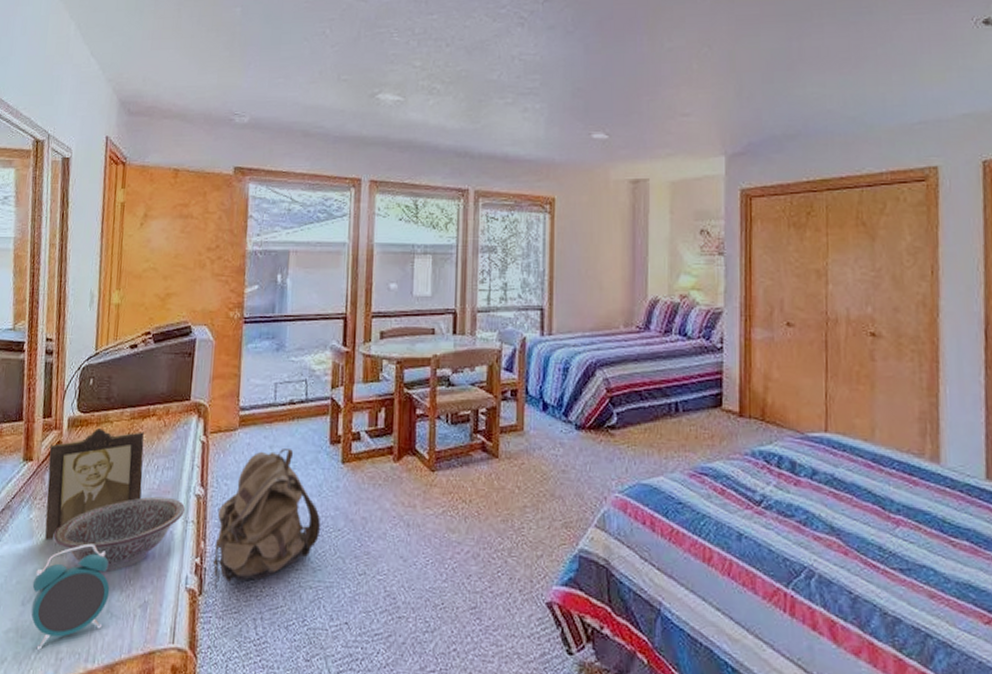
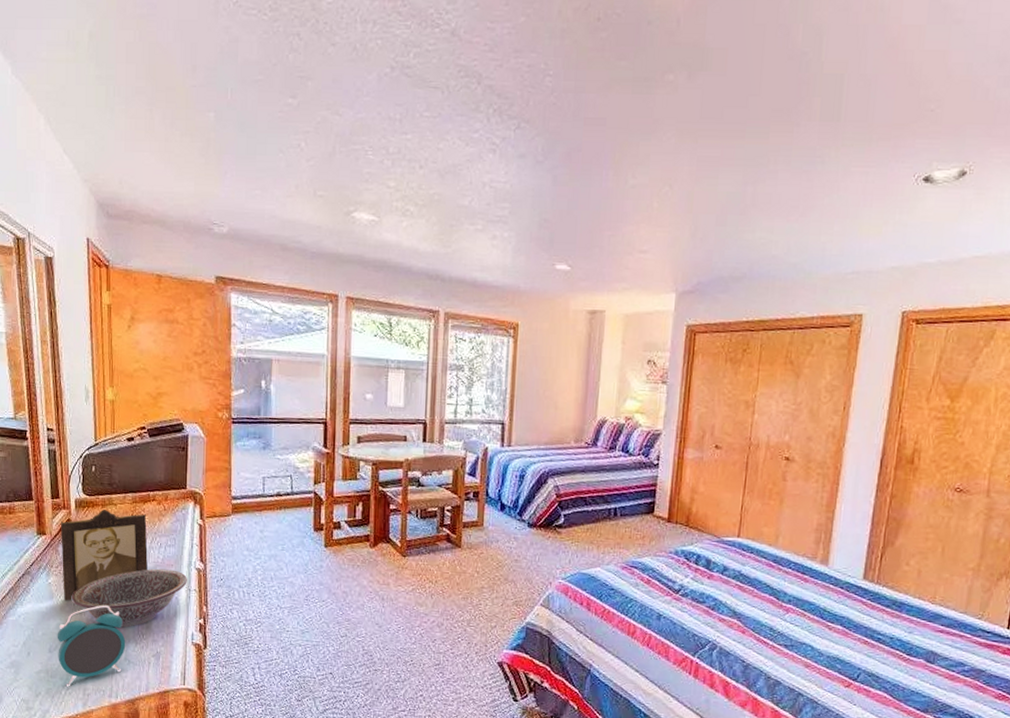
backpack: present [212,449,321,584] -> none [214,533,308,640]

